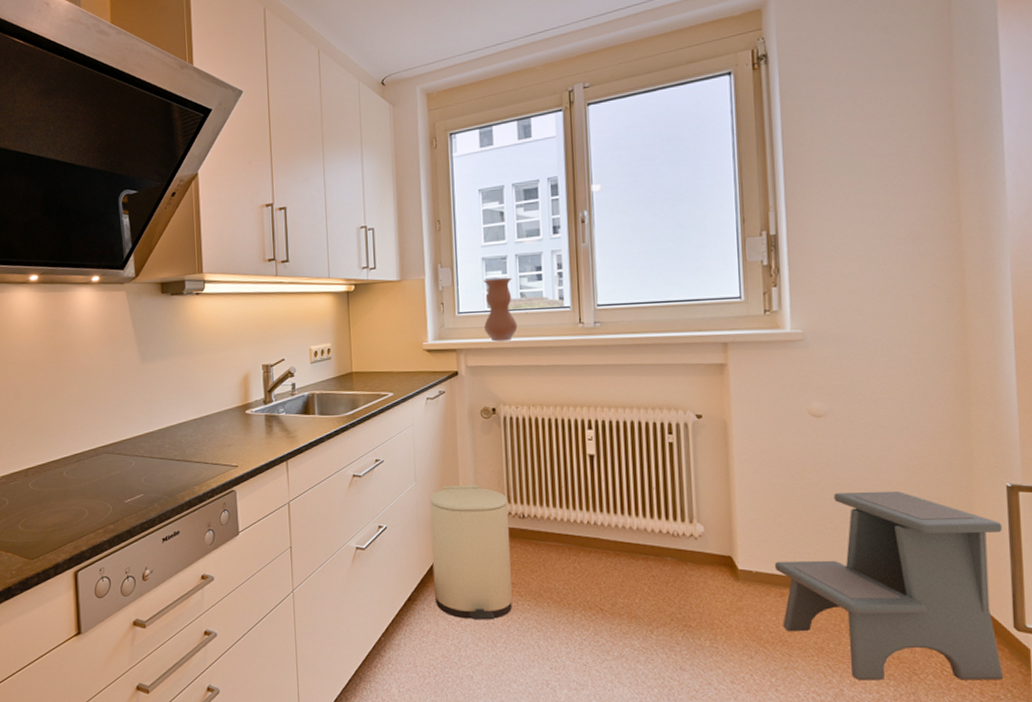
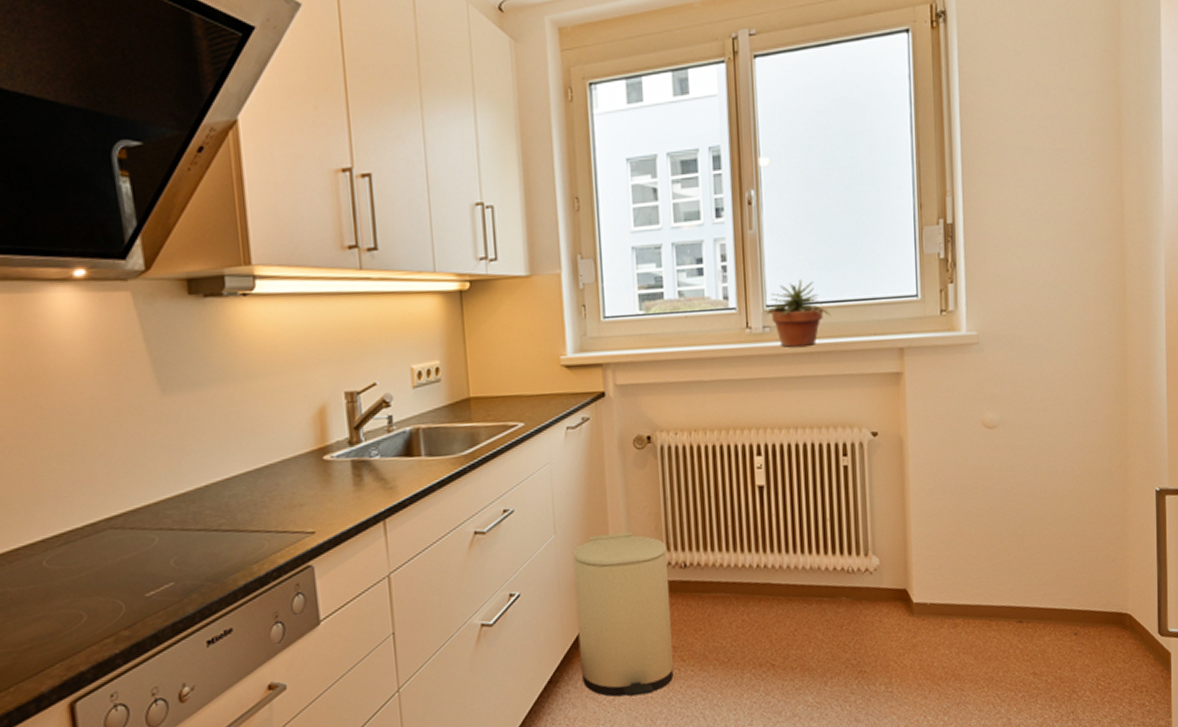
vase: present [483,277,518,342] -> none [634,271,676,353]
potted plant: none [597,283,658,340] -> present [765,279,832,347]
step stool: present [774,491,1004,681] -> none [948,503,1151,707]

